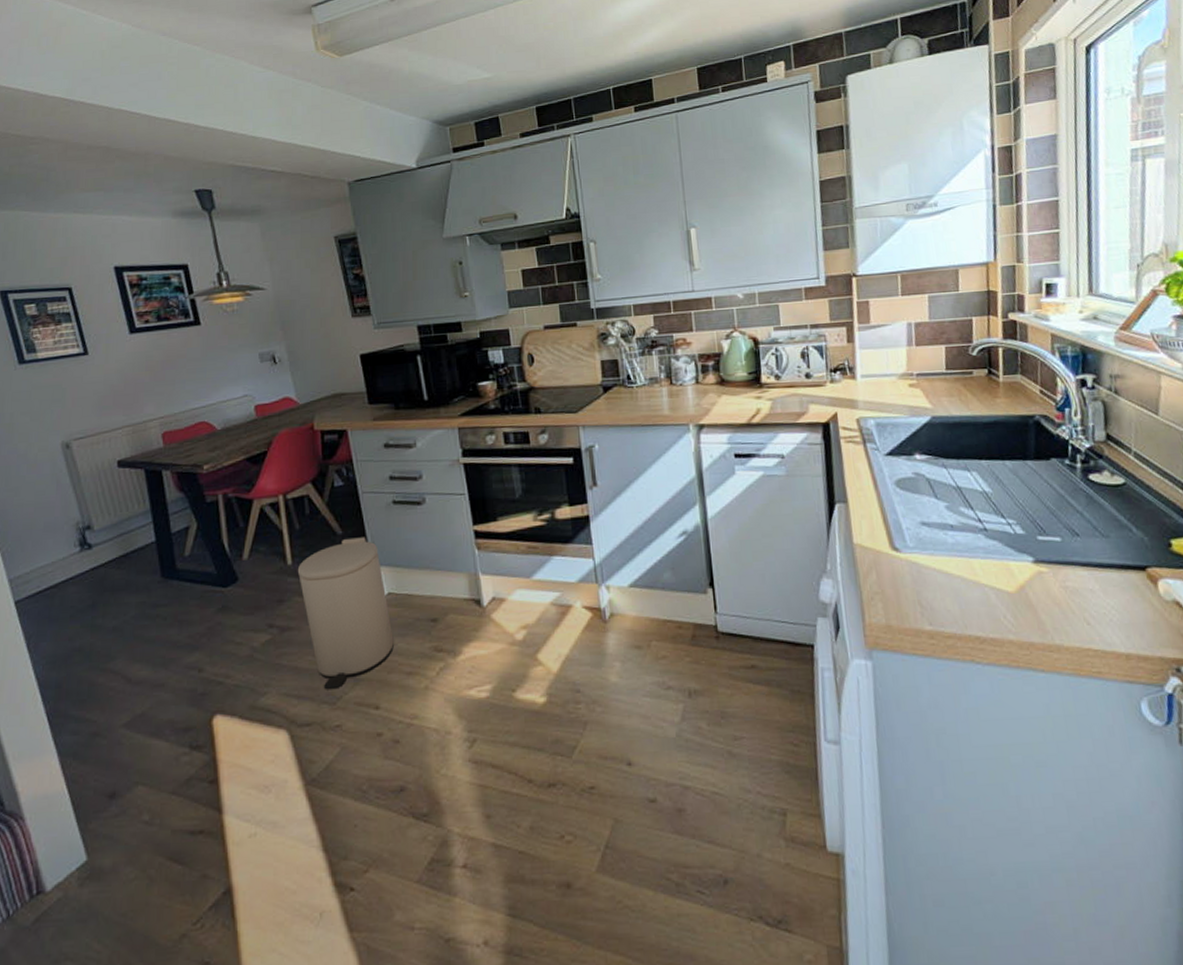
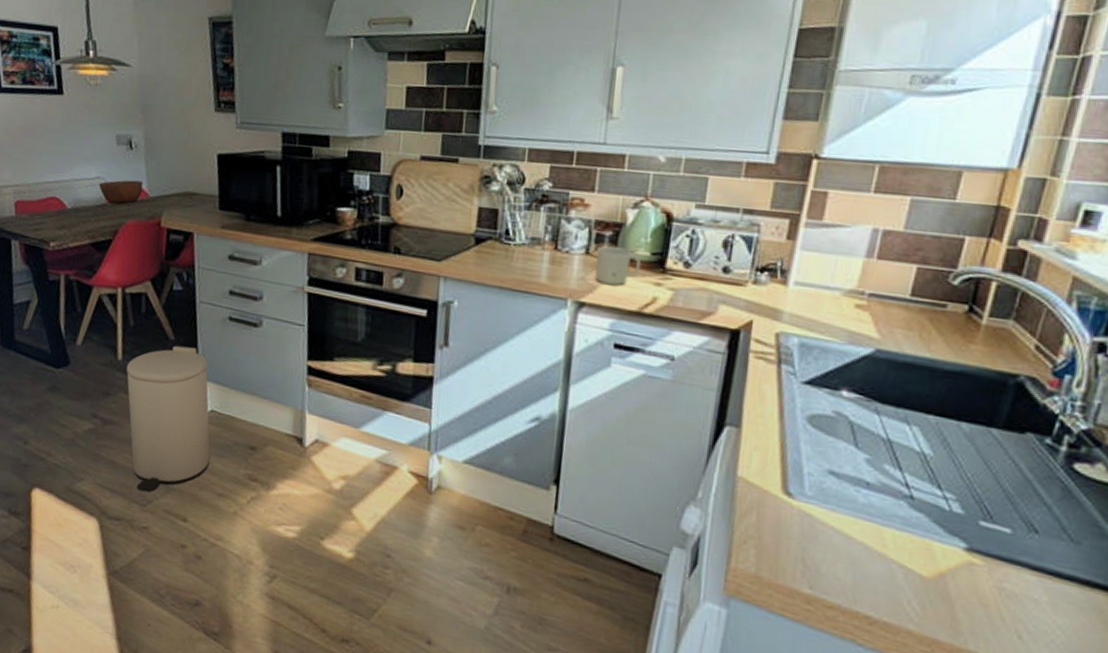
bowl: none [247,391,292,417] -> present [99,180,144,204]
mug: none [704,373,743,406] -> present [595,246,642,286]

